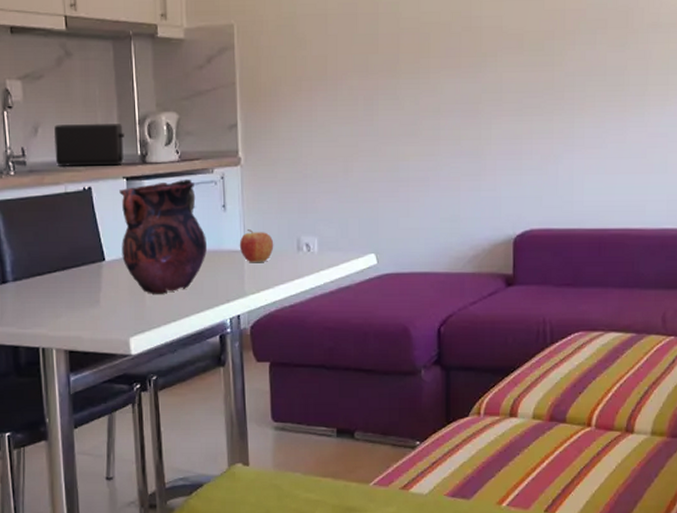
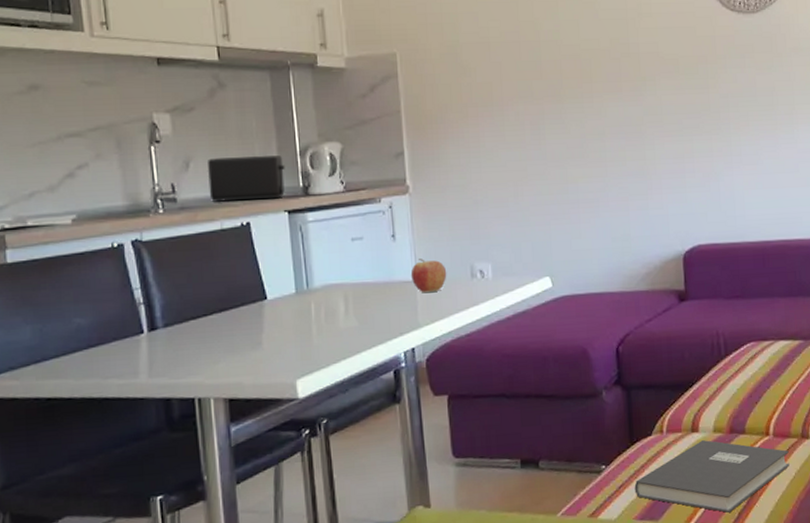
vase: present [119,179,208,294] -> none [281,209,378,332]
book: none [448,426,611,498] -> present [634,440,790,513]

